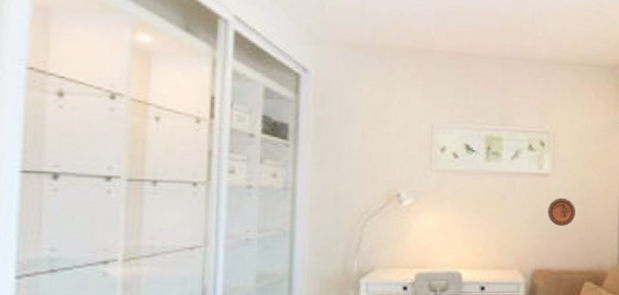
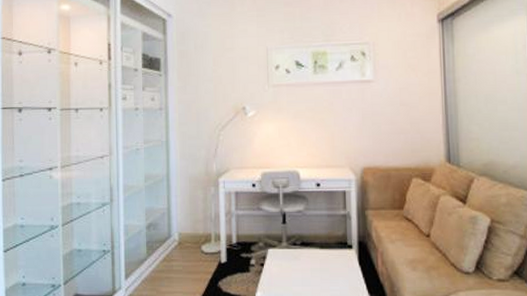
decorative plate: present [548,197,575,227] -> none [372,101,399,128]

